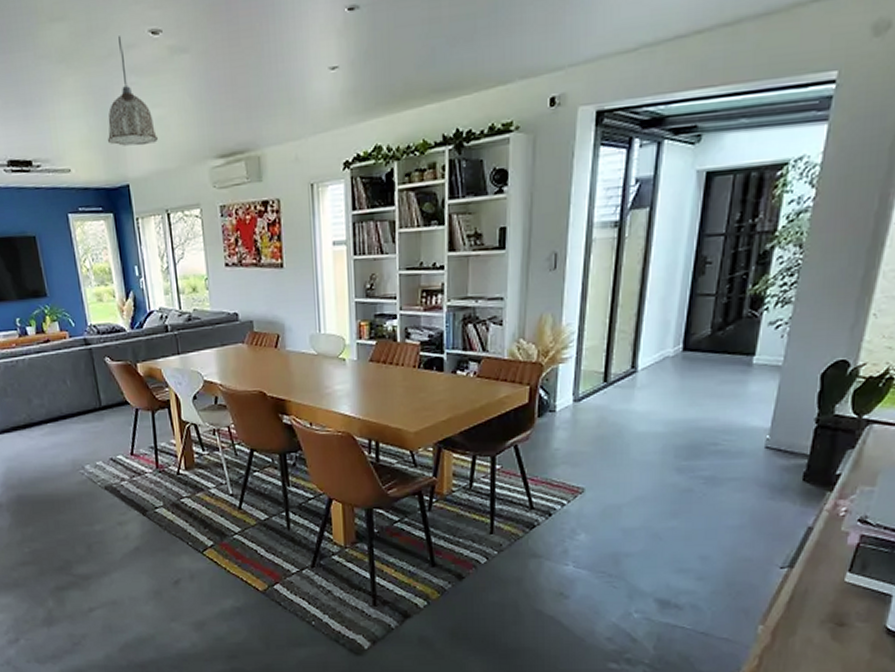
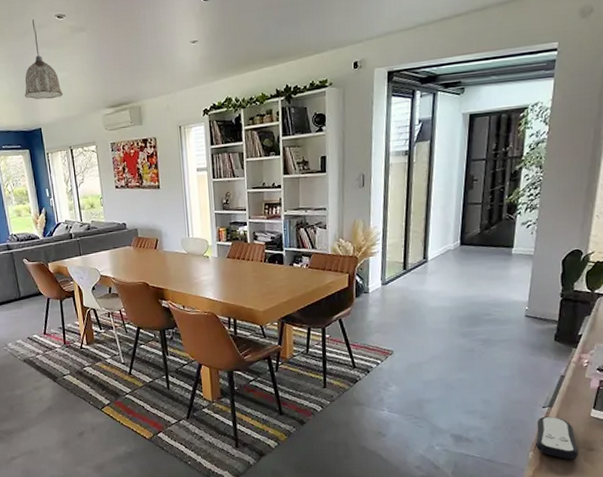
remote control: none [767,579,824,637] -> present [536,416,578,460]

